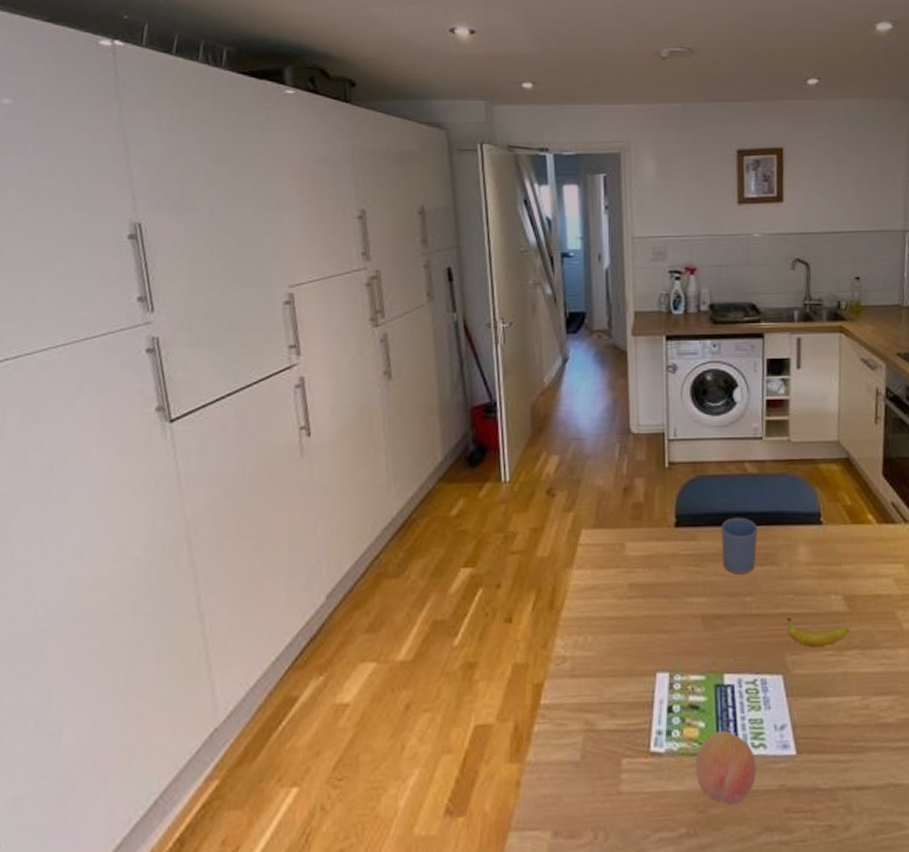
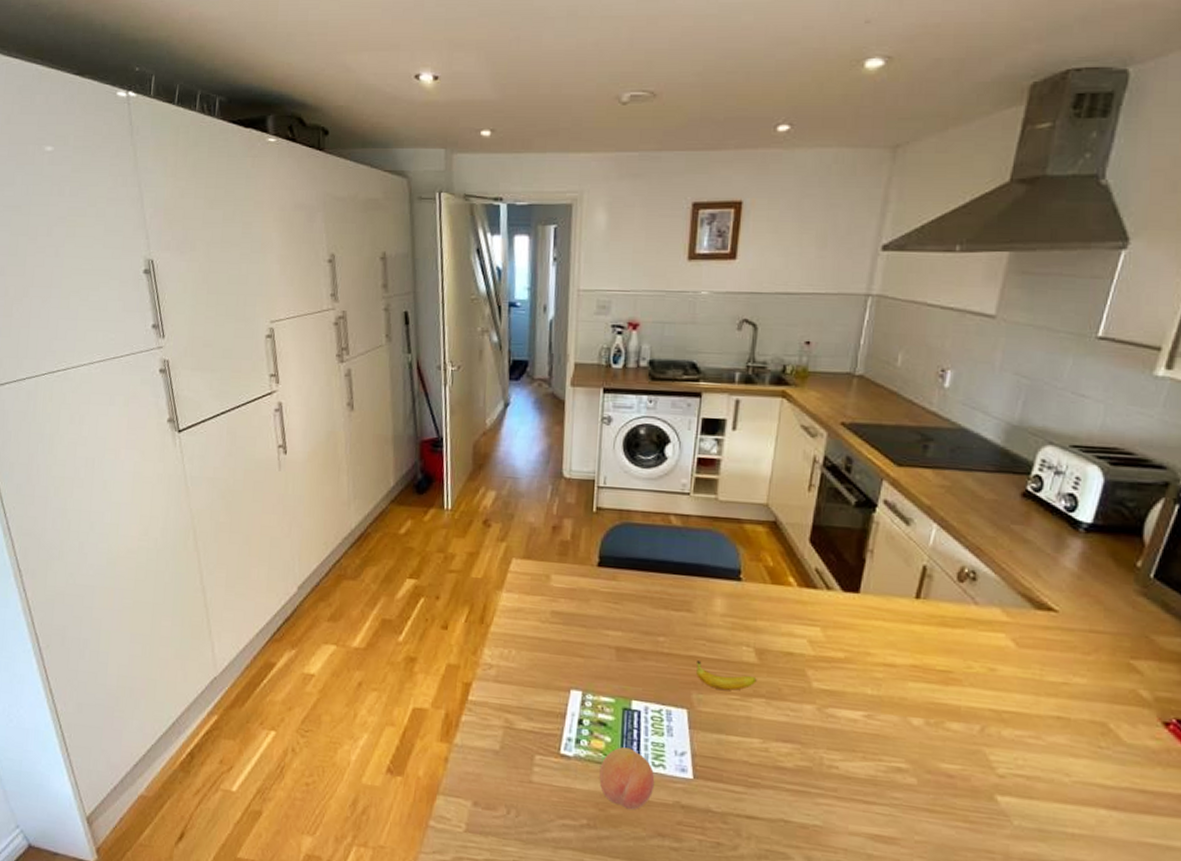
mug: present [721,517,759,575] -> none [639,564,677,617]

